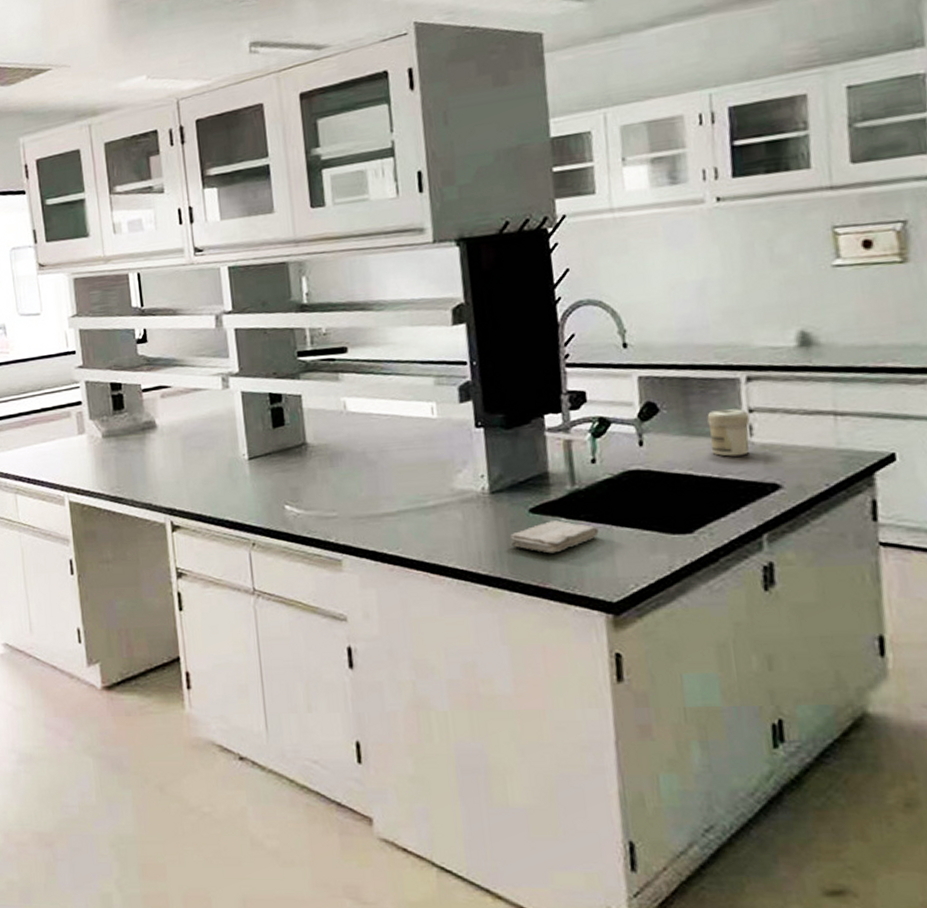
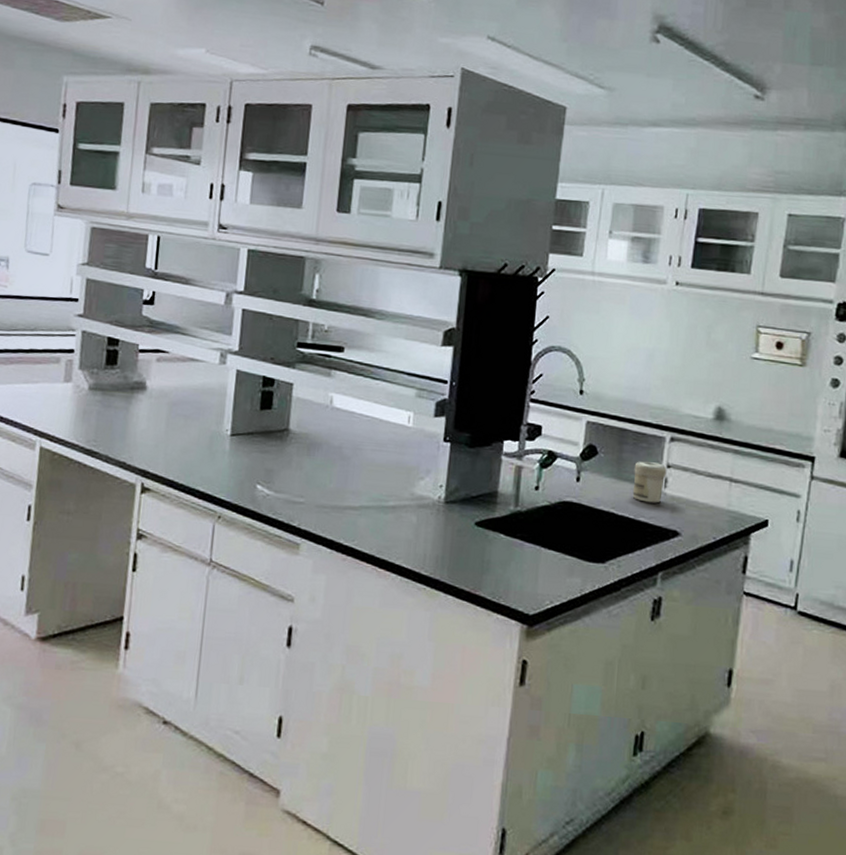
washcloth: present [509,520,599,554] -> none [453,535,530,565]

